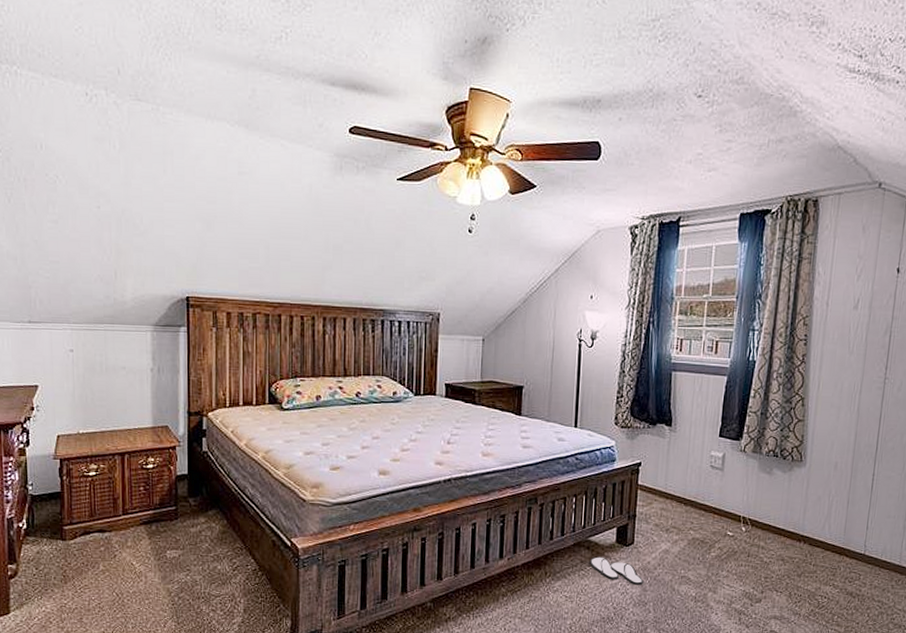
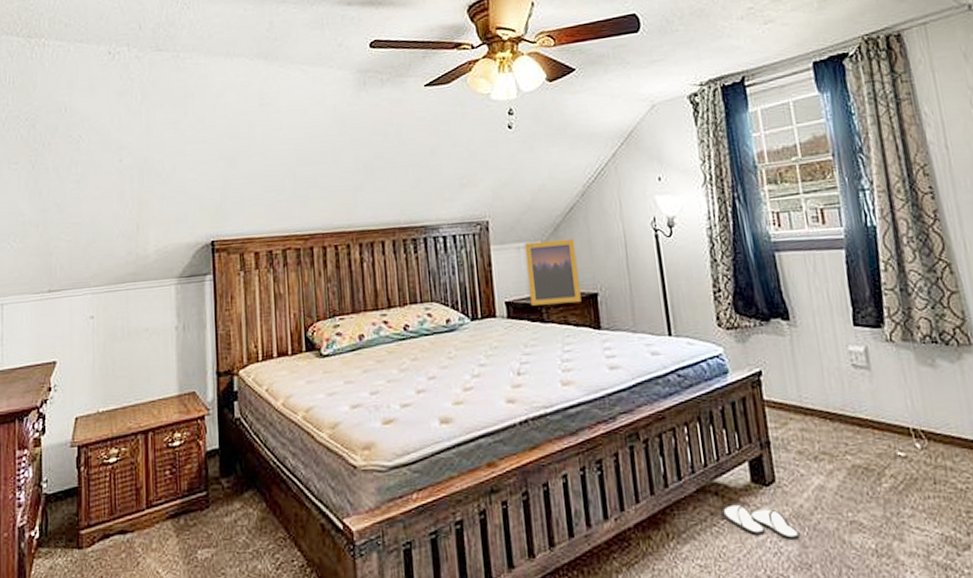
picture frame: none [466,336,511,392] -> present [524,238,582,307]

